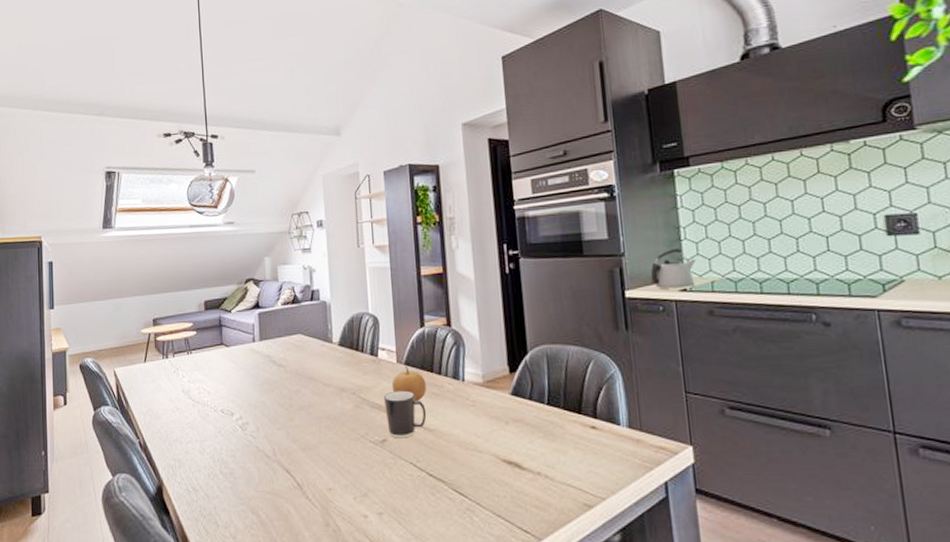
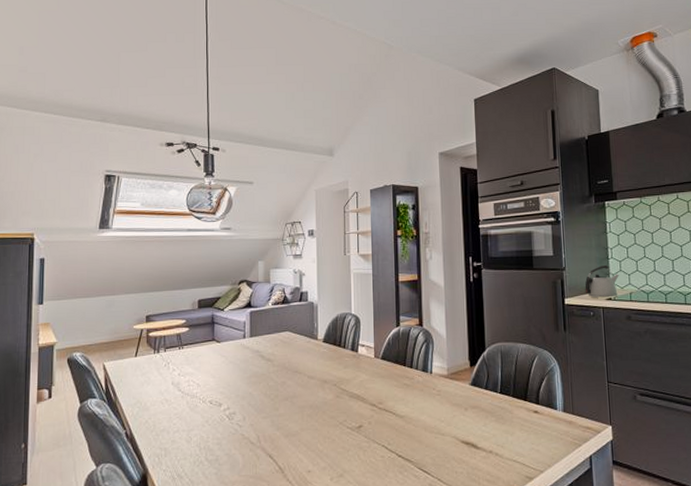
mug: present [384,390,427,439] -> none [362,382,398,424]
fruit: present [391,365,426,401] -> none [369,360,399,391]

